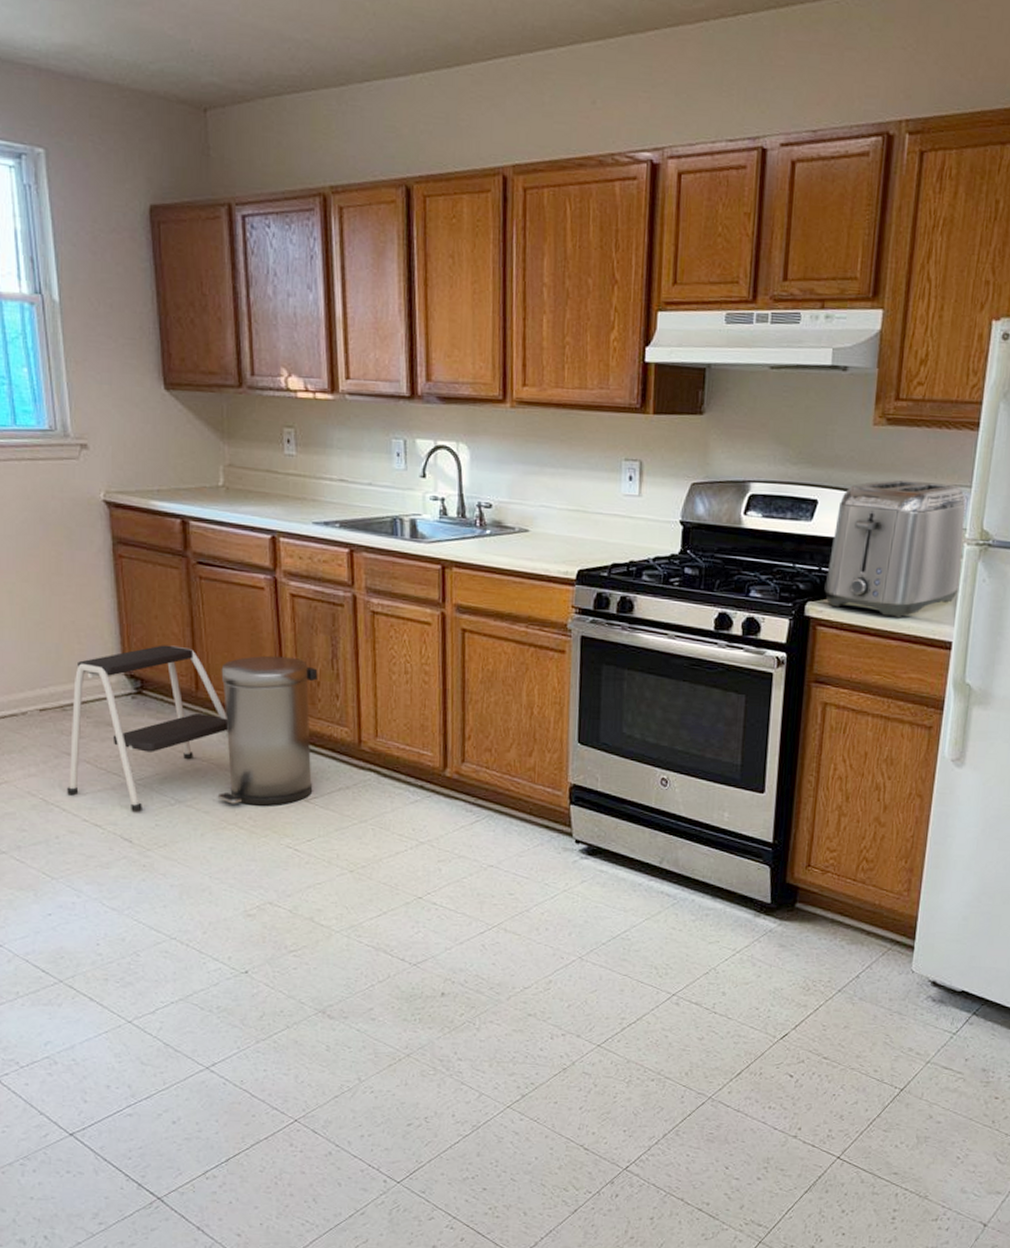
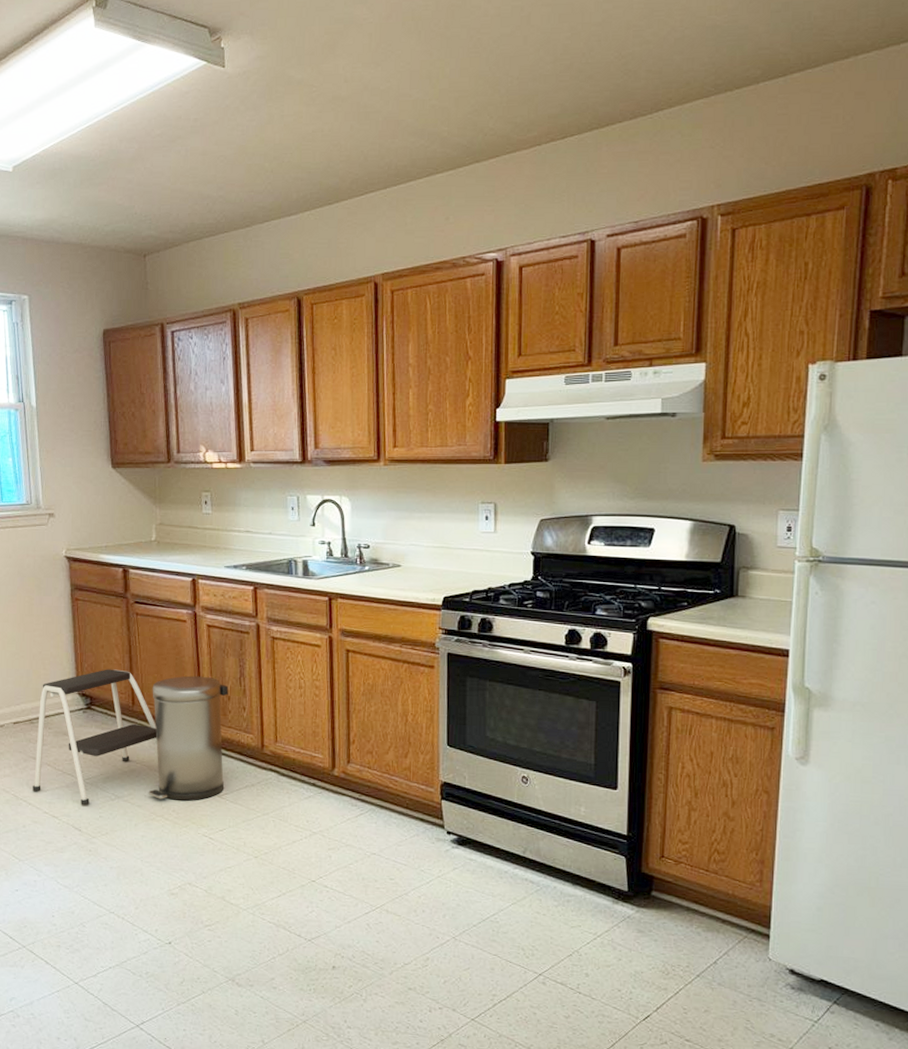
toaster: present [824,479,966,618] -> none [664,507,795,630]

